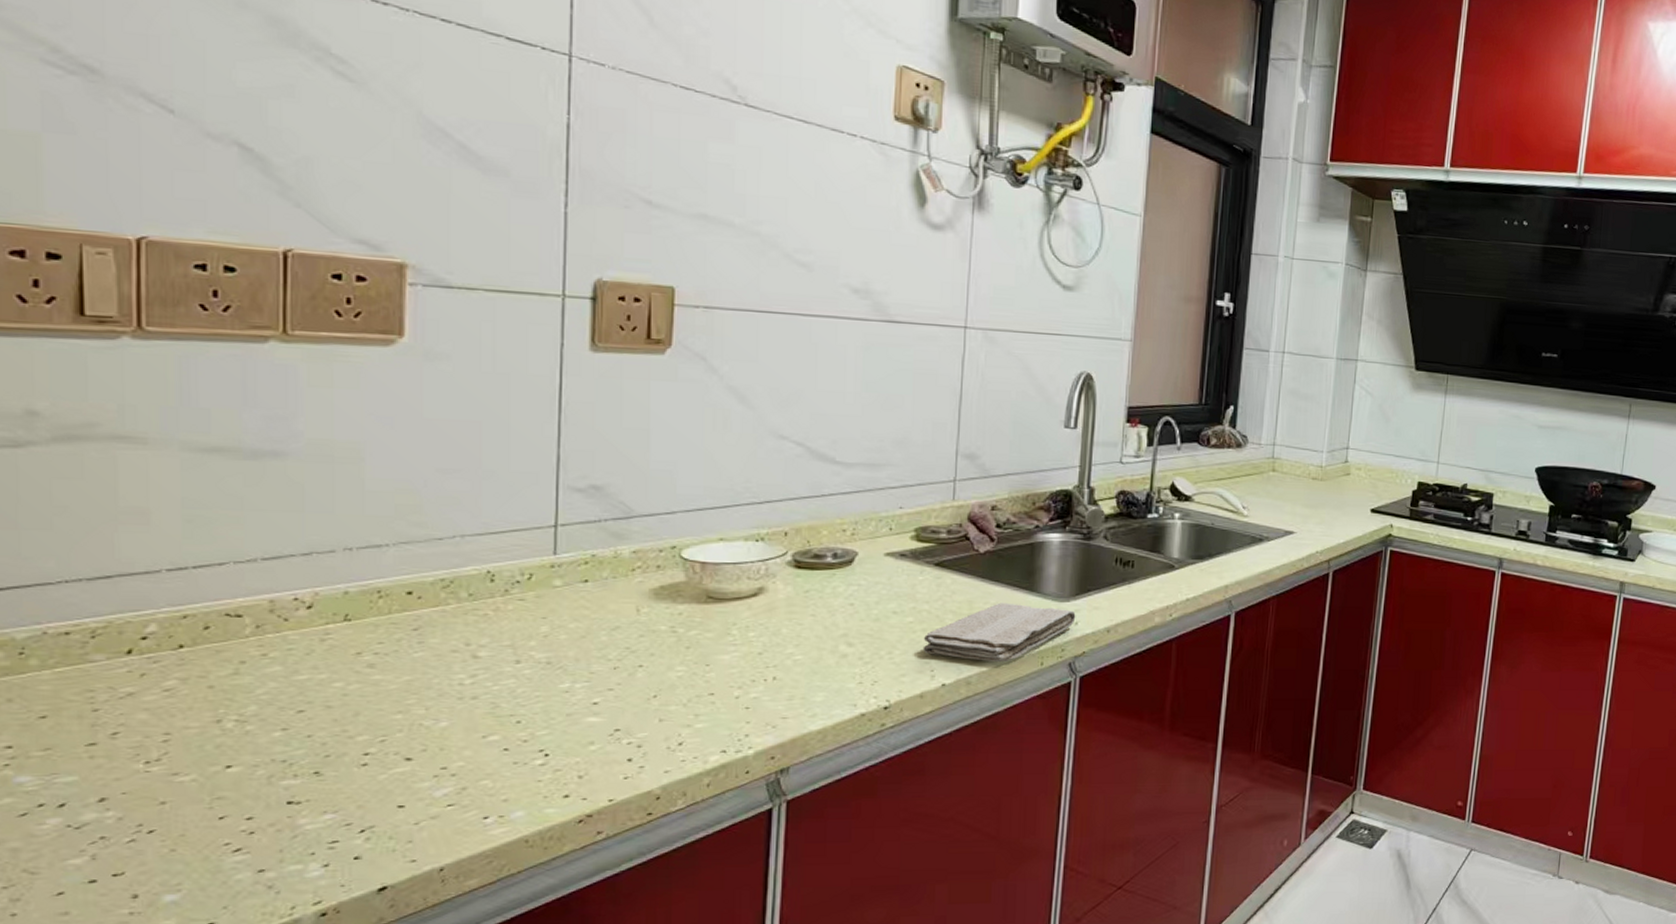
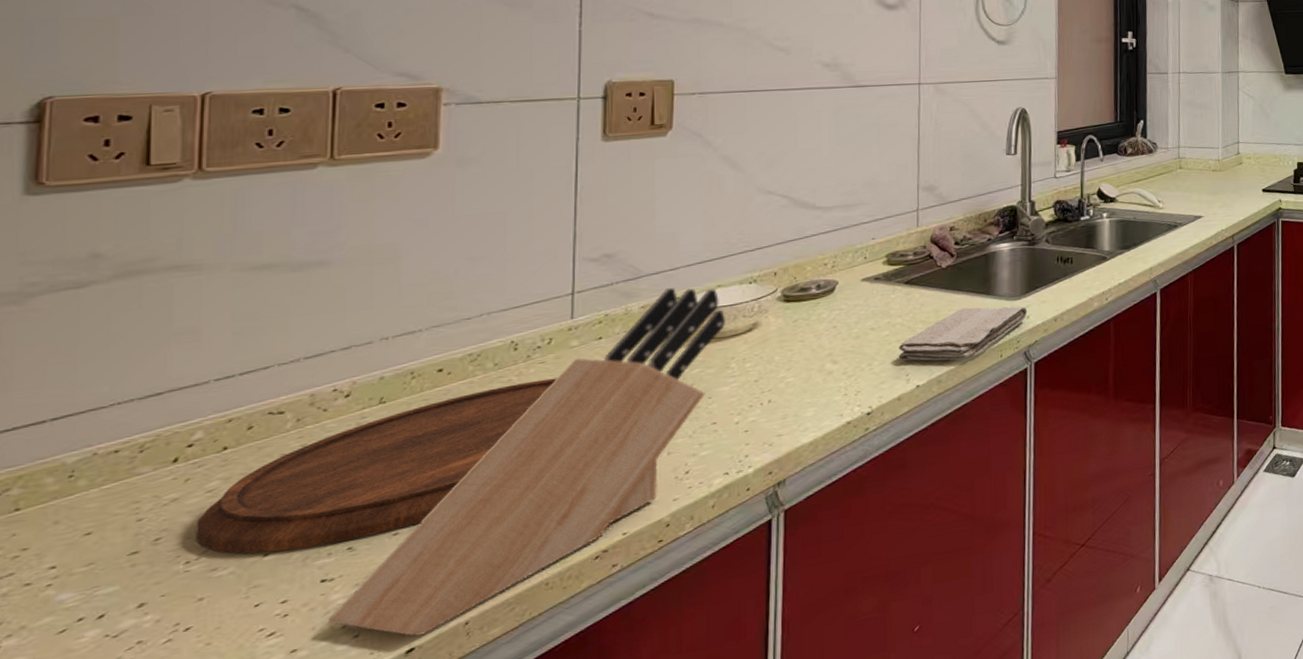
cutting board: none [155,618,538,765] -> present [196,378,557,554]
knife block: none [296,534,727,875] -> present [328,287,725,637]

